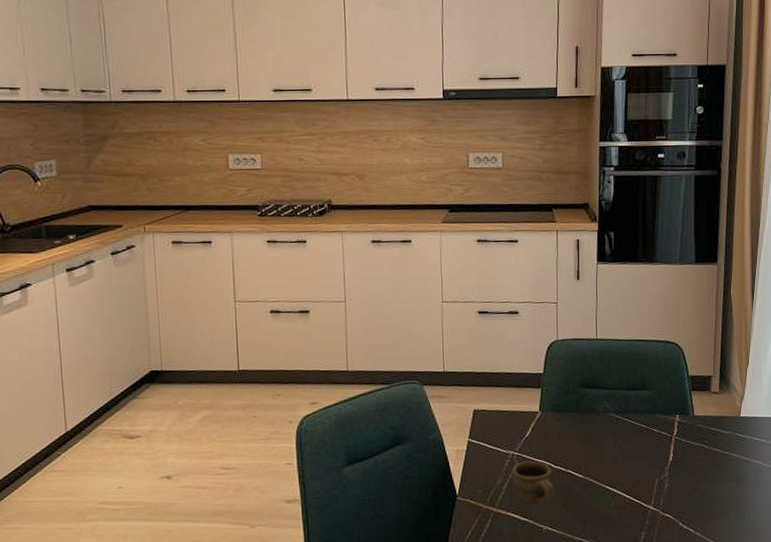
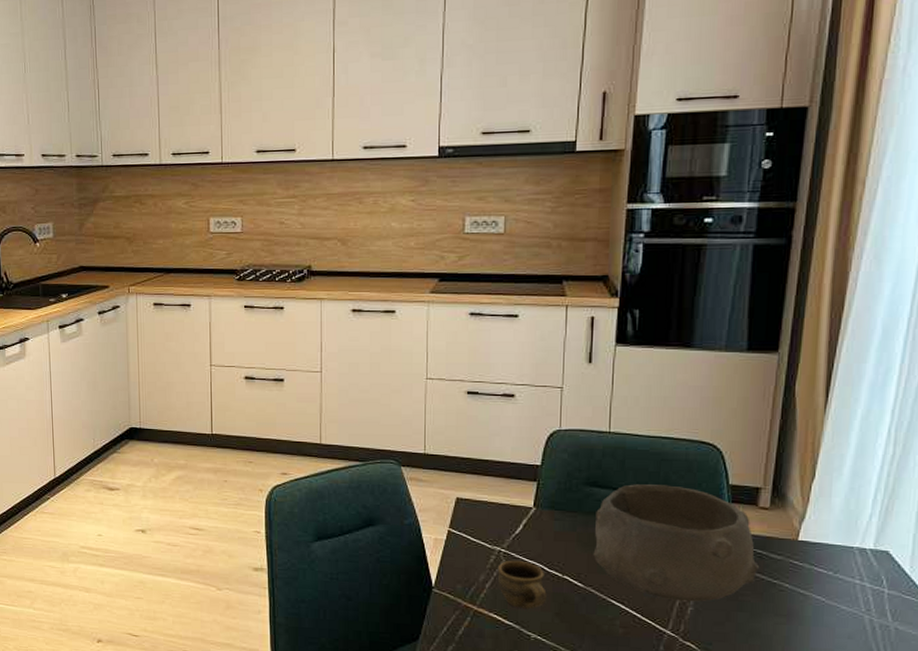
bowl: none [590,380,714,480] -> present [593,484,759,602]

